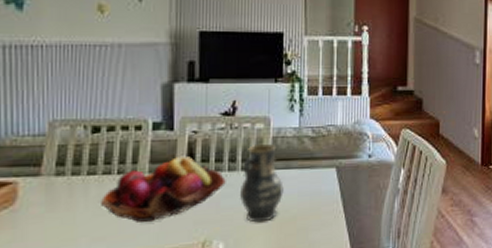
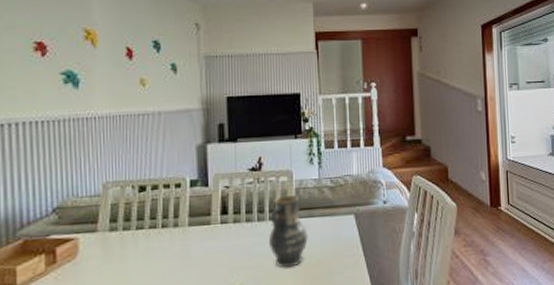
fruit basket: present [101,155,226,222] -> none [149,209,256,271]

